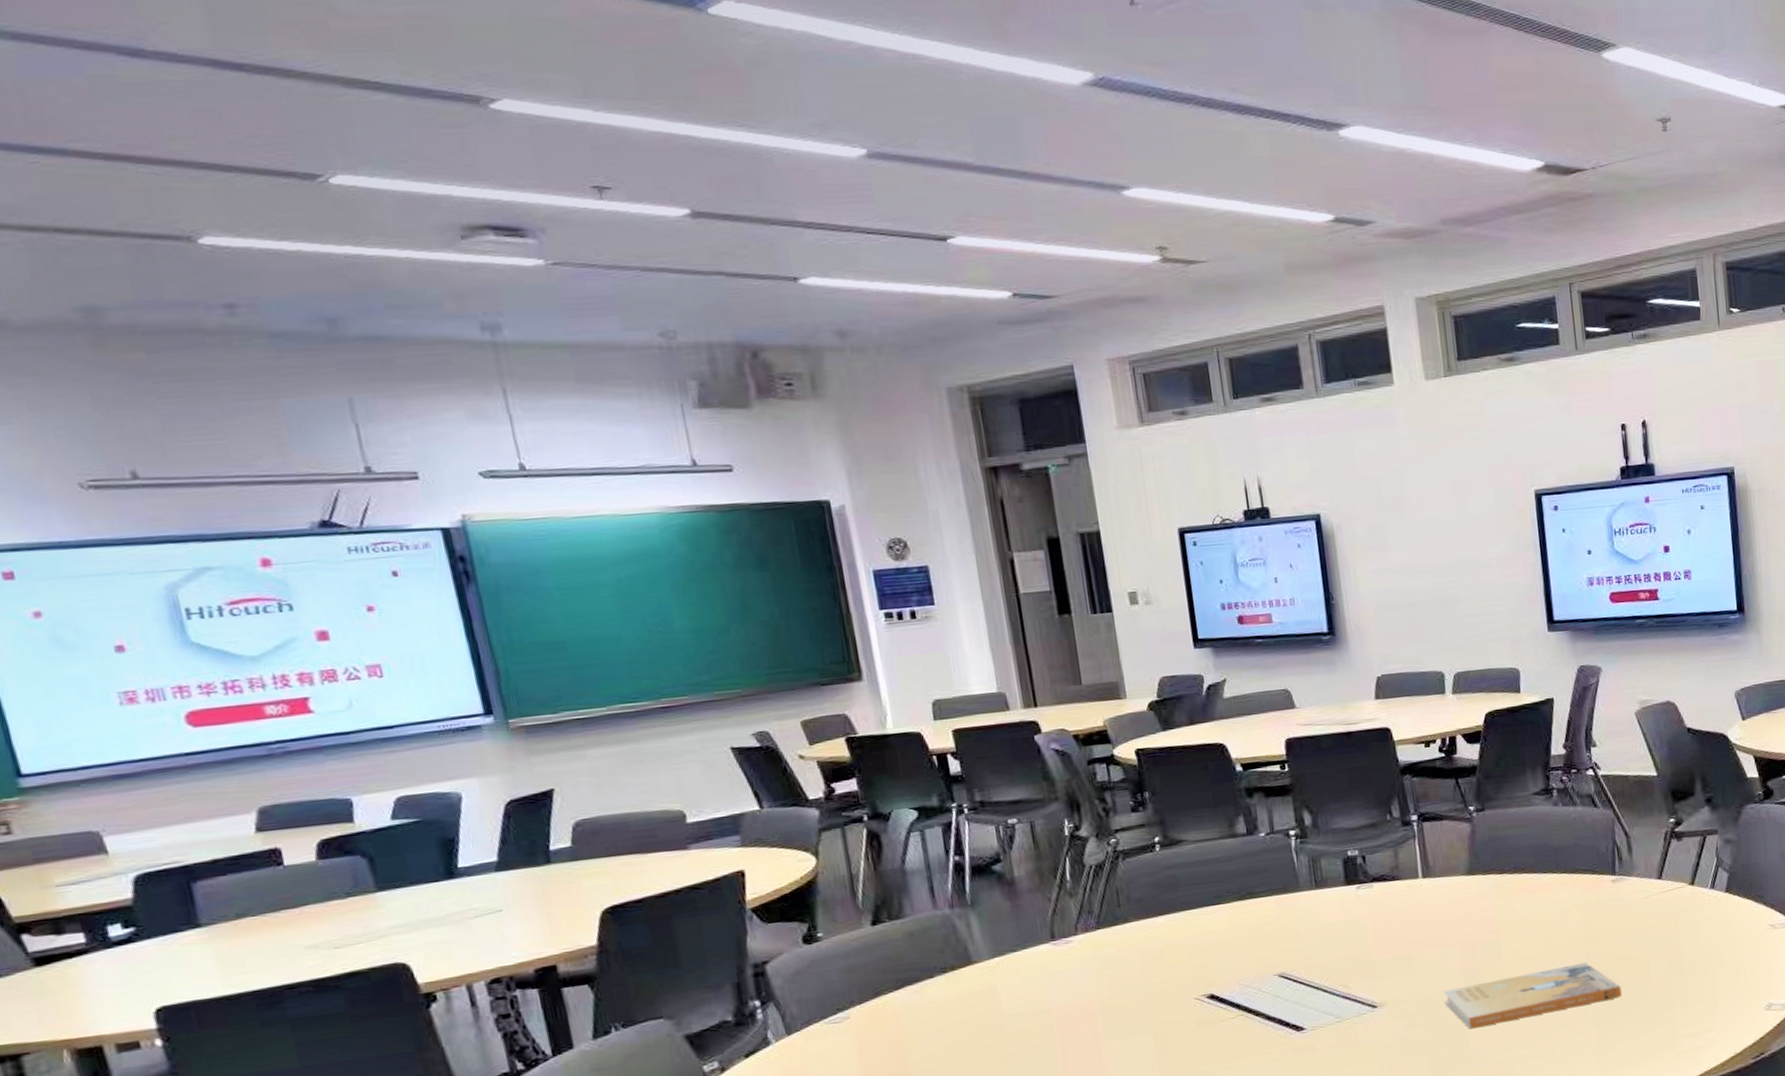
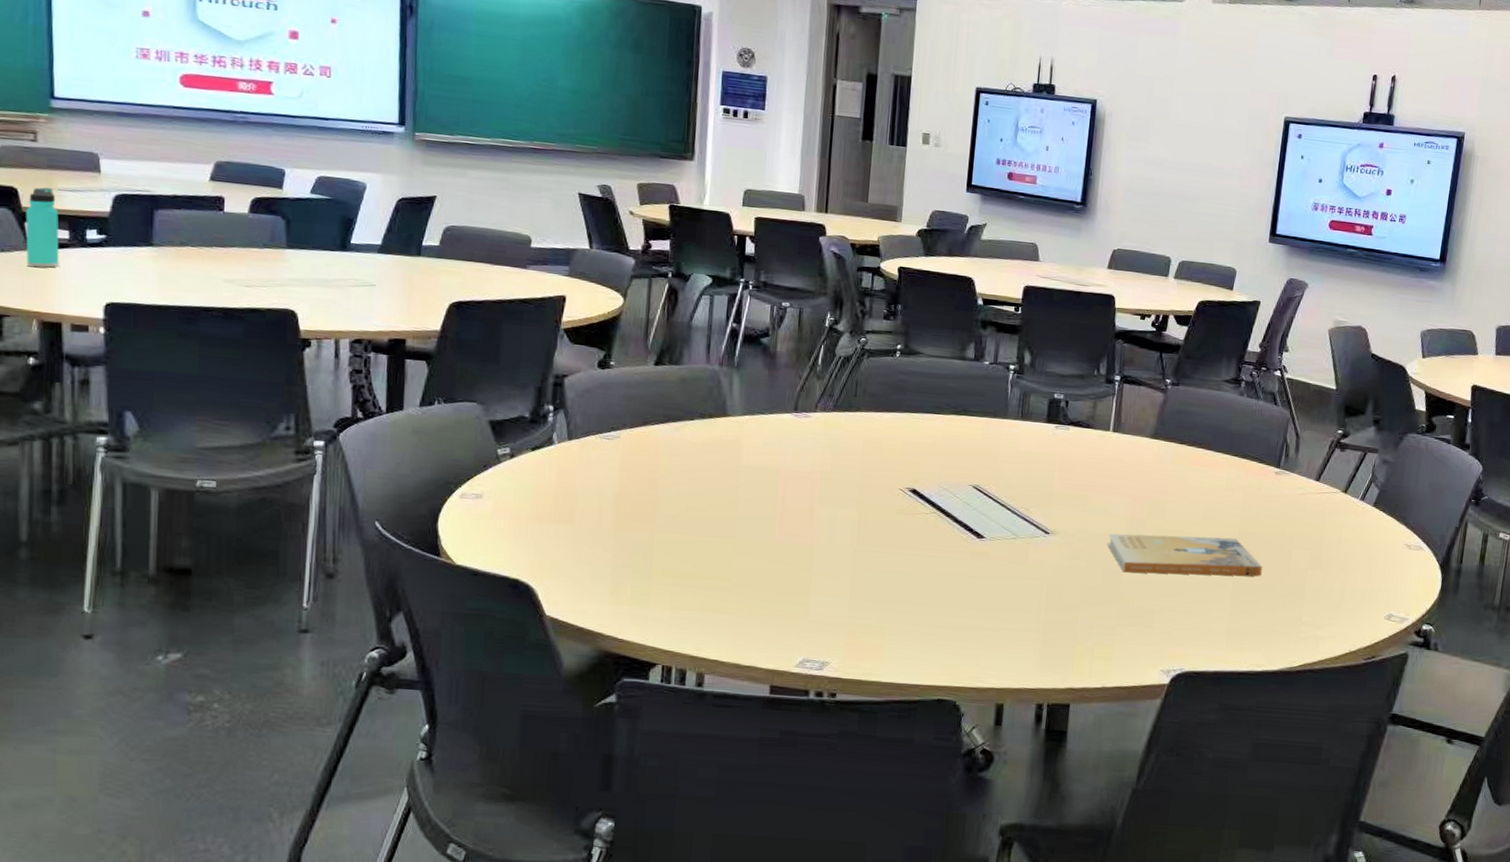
thermos bottle: none [18,885,81,988] -> present [26,187,59,268]

